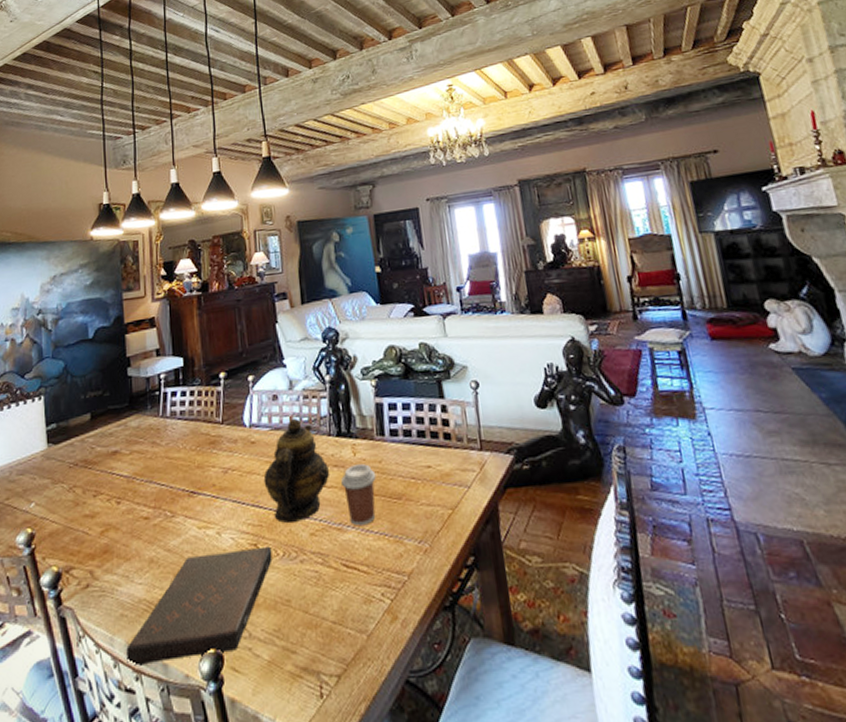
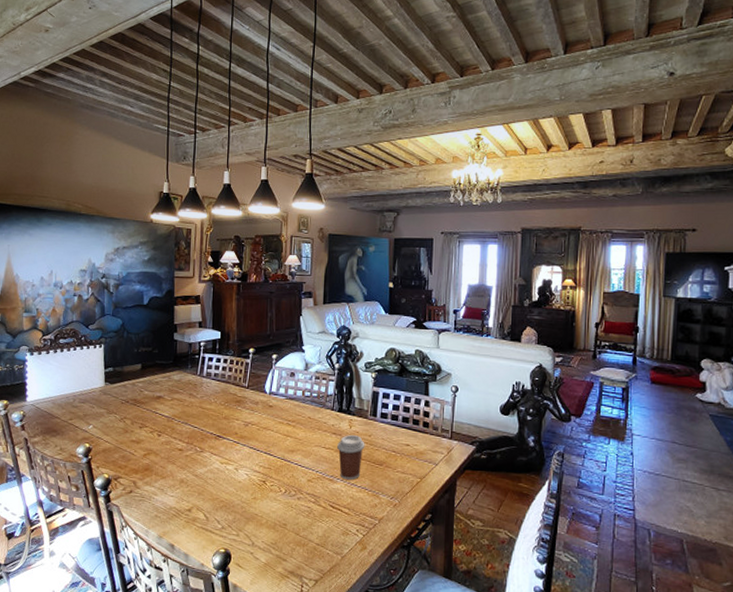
book: present [126,546,272,666] -> none [157,483,276,553]
teapot: present [263,417,330,523] -> none [276,392,329,470]

